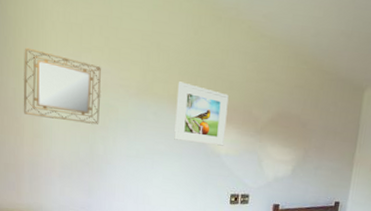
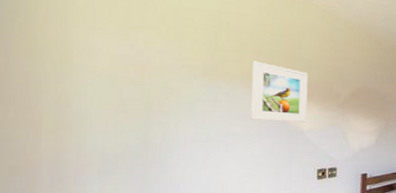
home mirror: present [23,47,101,124] -> none [41,24,158,109]

